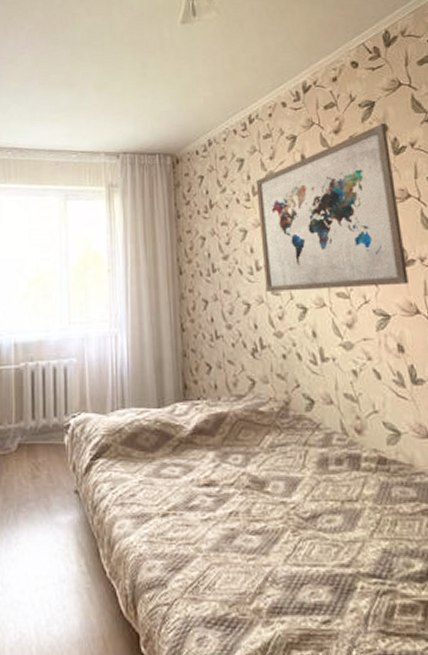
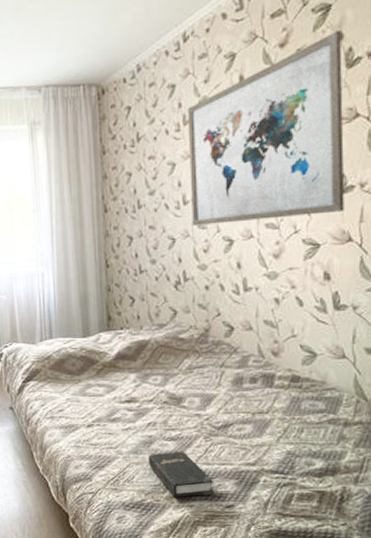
hardback book: none [230,548,306,610] -> present [148,451,213,497]

